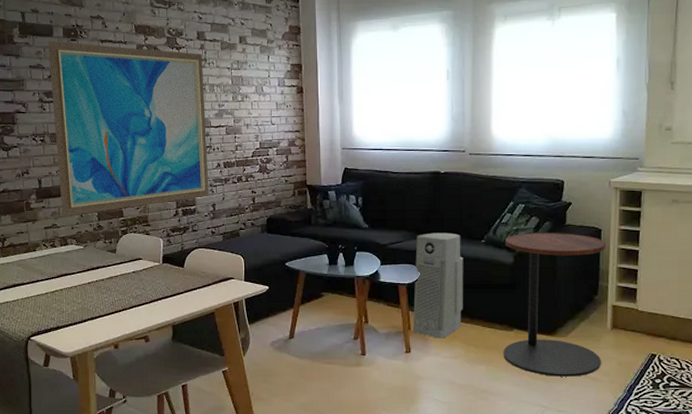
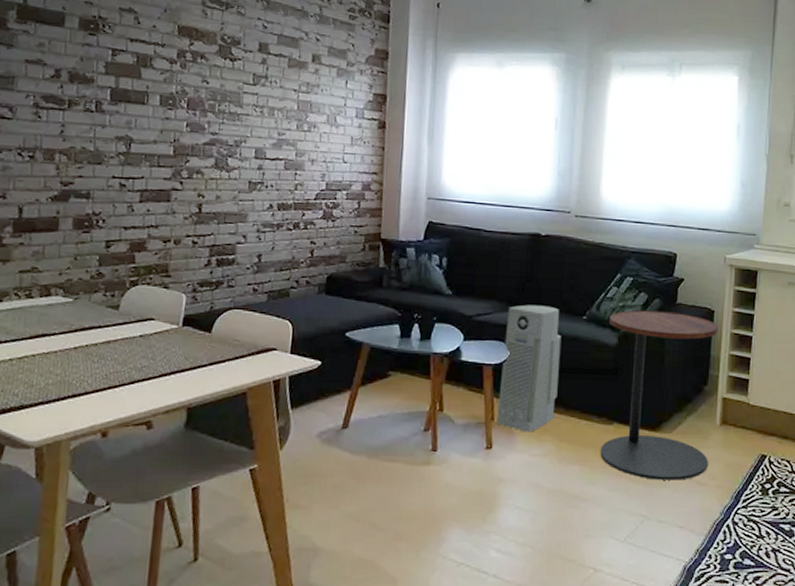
wall art: present [48,41,209,216] -> none [47,32,264,258]

